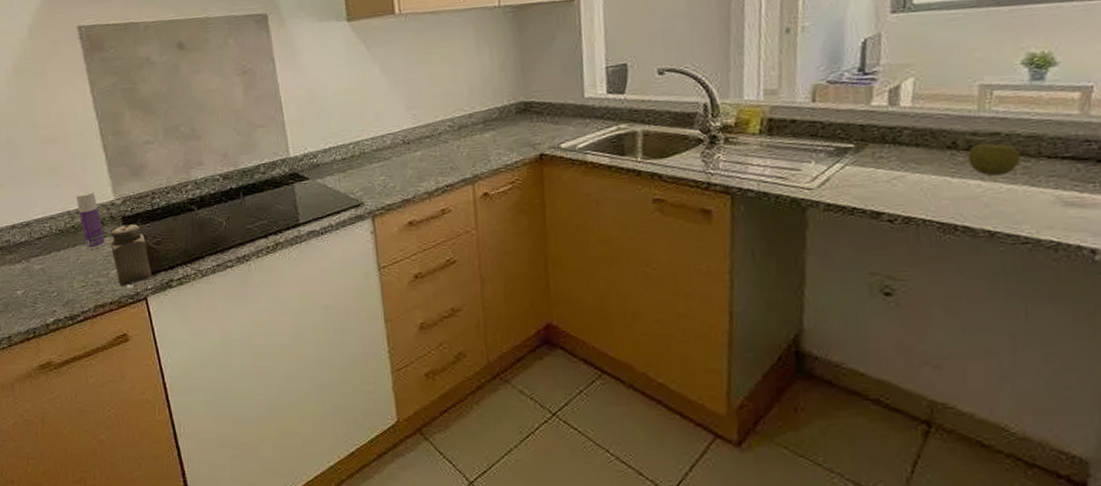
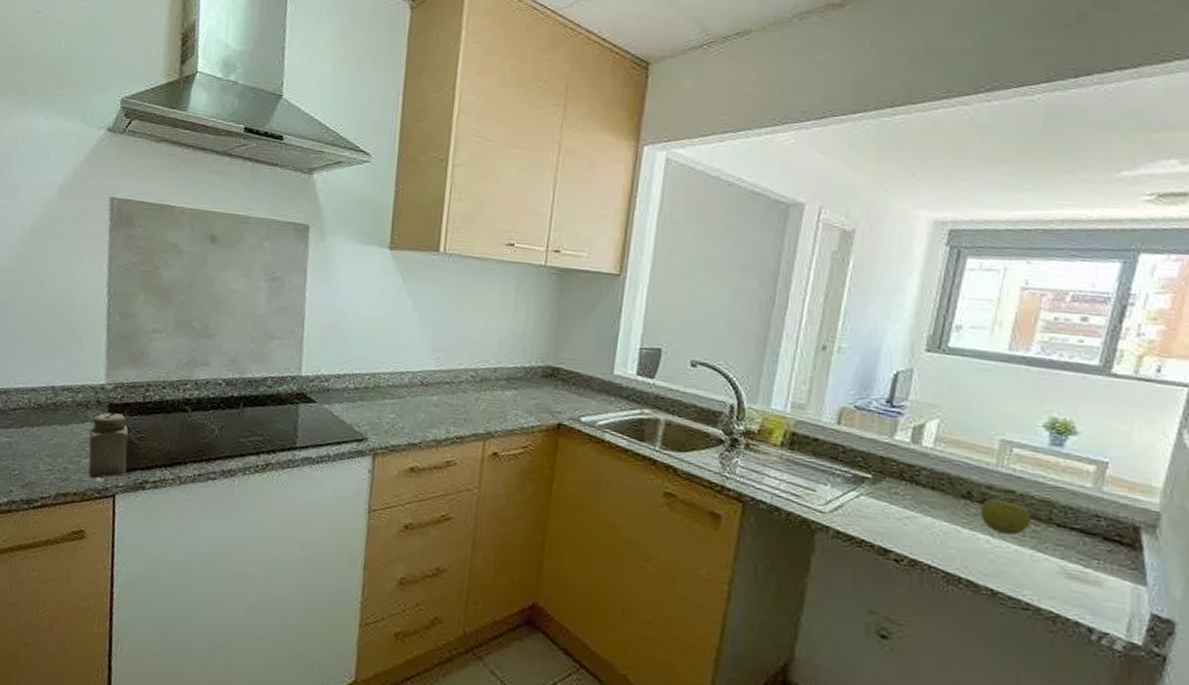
bottle: present [76,191,105,249] -> none [62,369,86,433]

